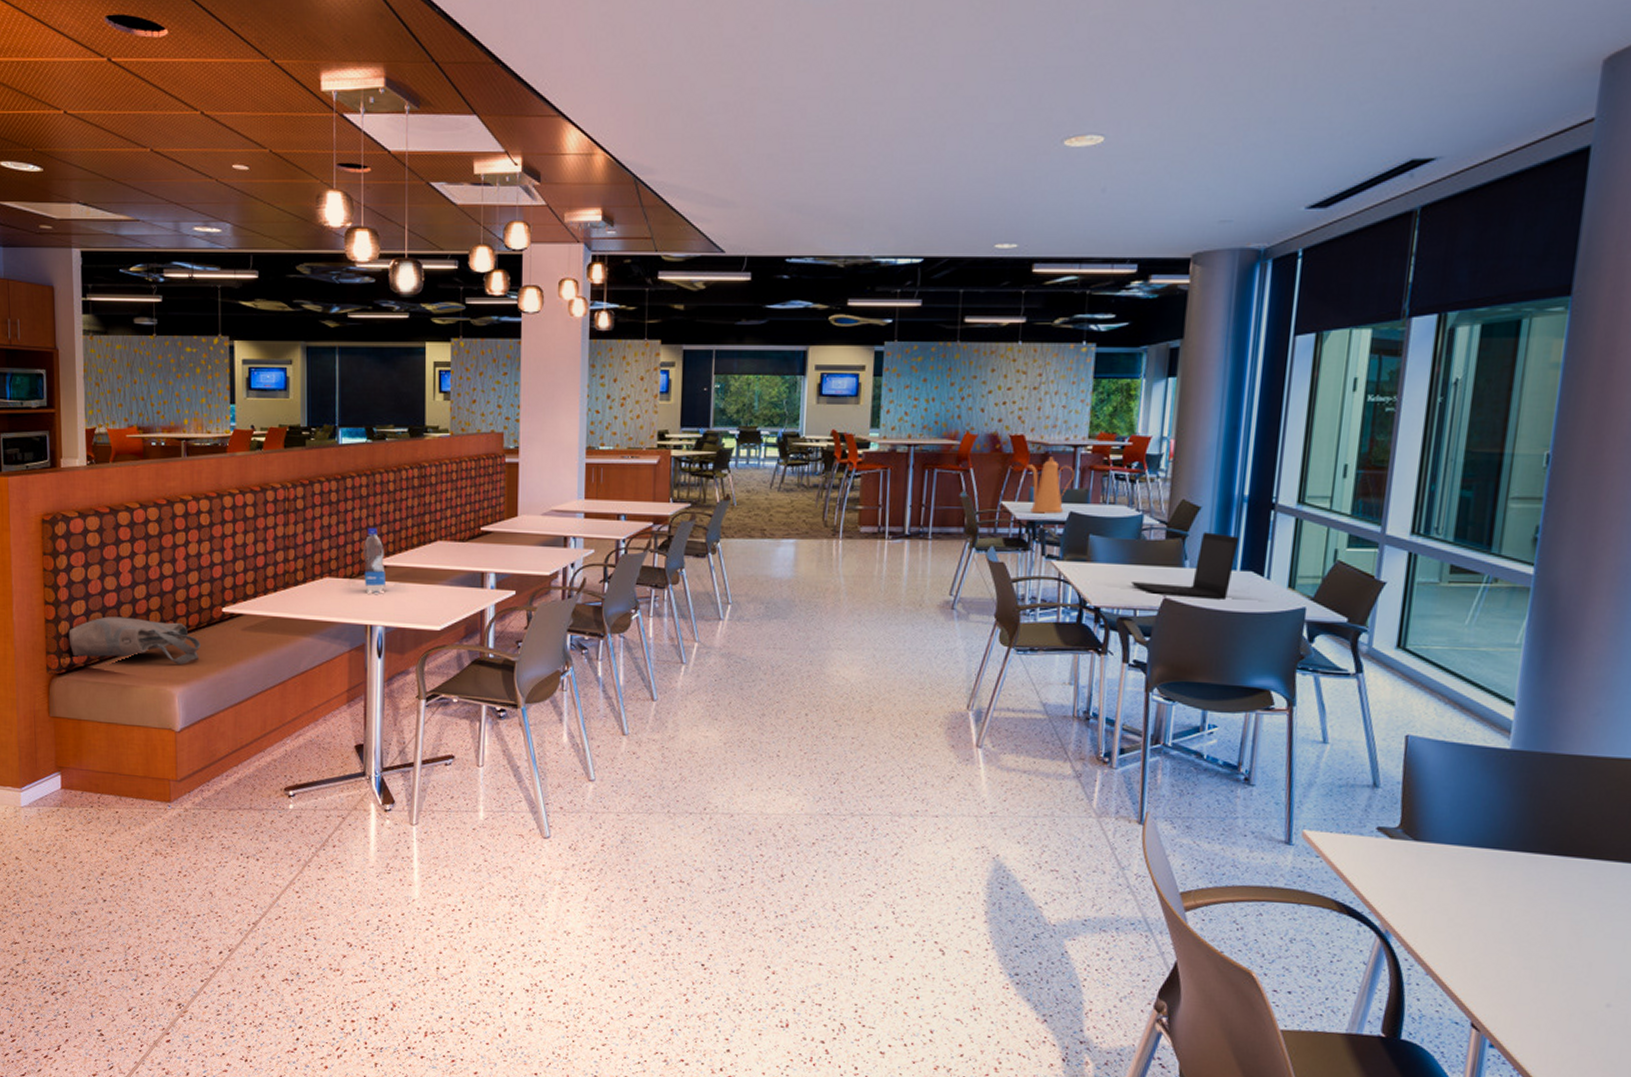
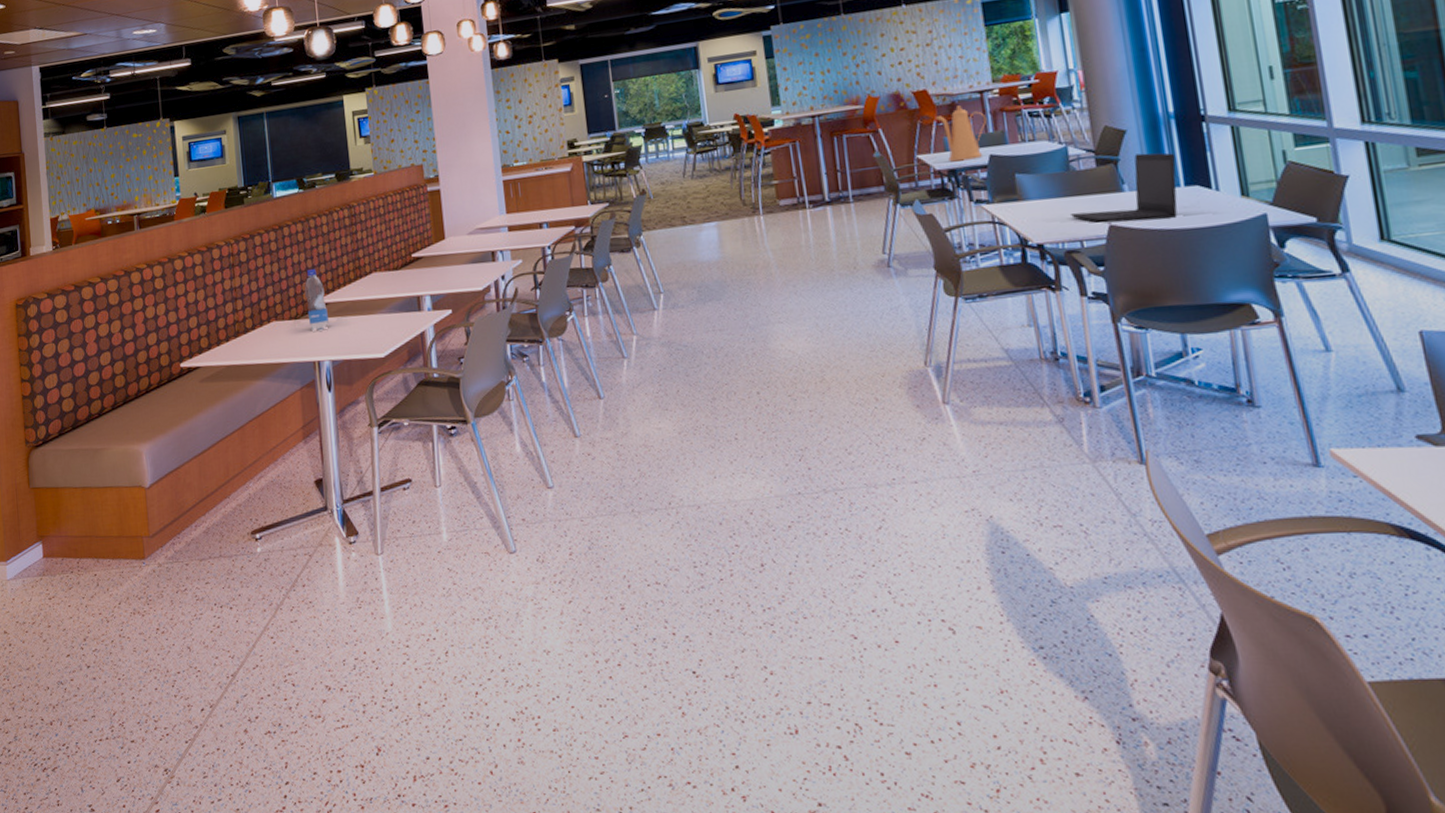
tote bag: present [68,616,201,665] -> none [43,382,163,428]

